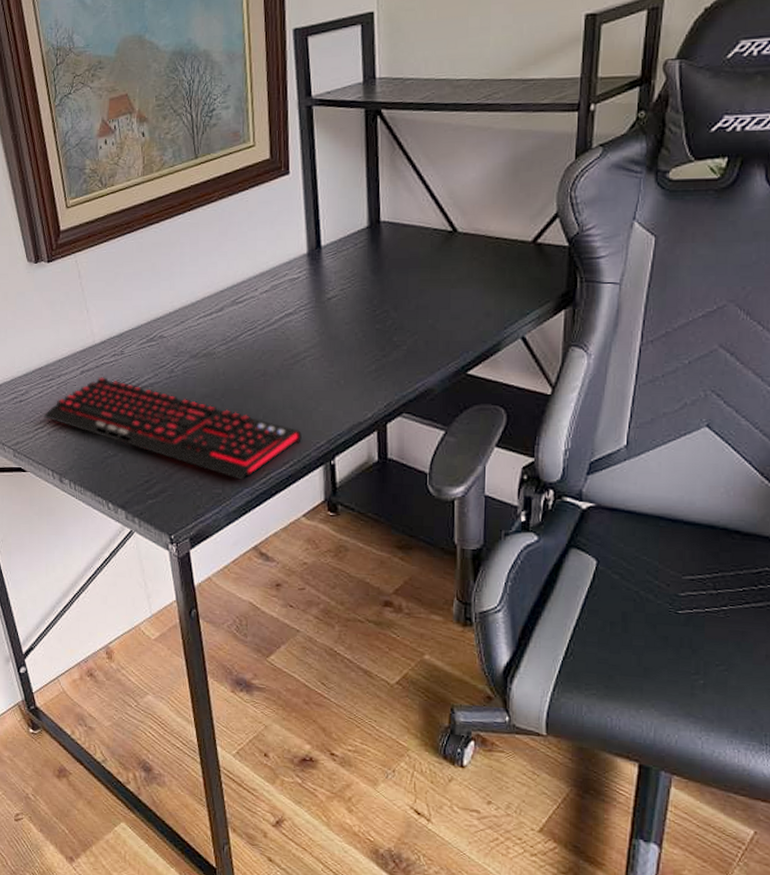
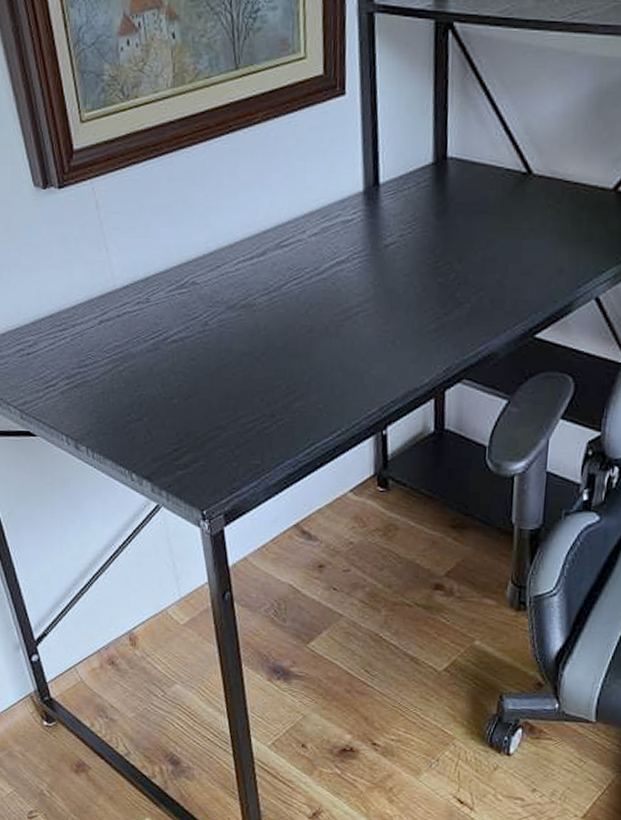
keyboard: present [43,377,302,480] -> none [55,328,351,450]

